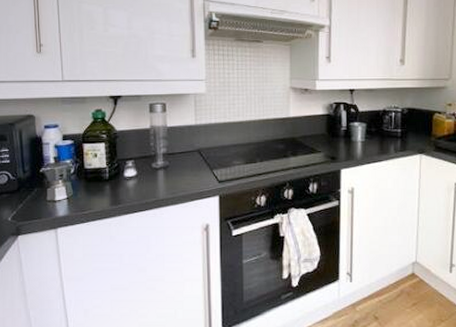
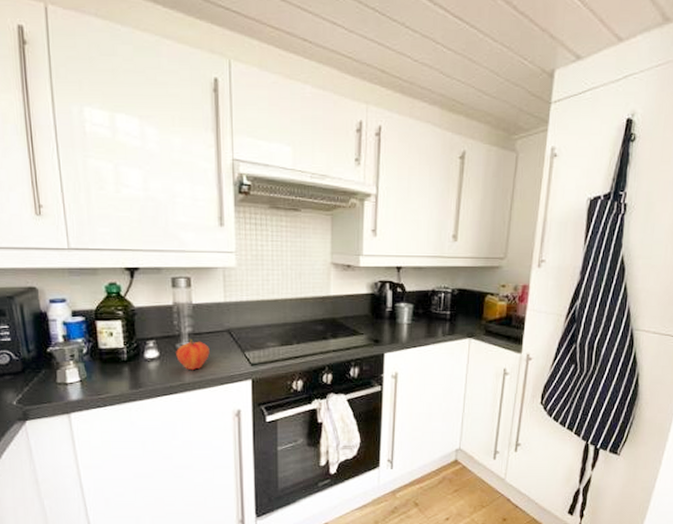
fruit: none [152,159,182,188] -> present [176,339,210,371]

